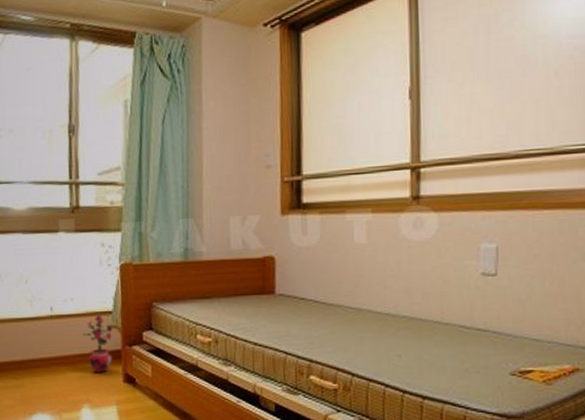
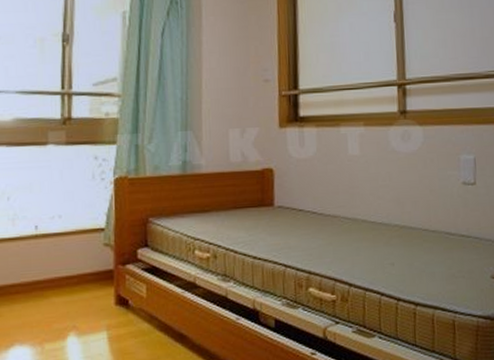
potted plant: present [82,315,113,373] -> none [71,233,105,296]

